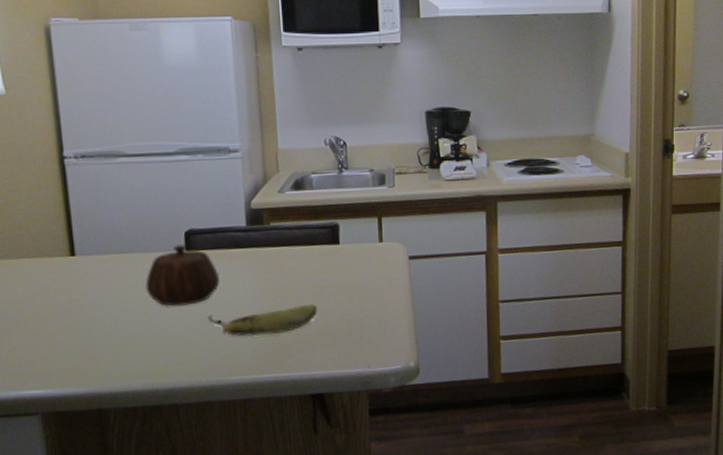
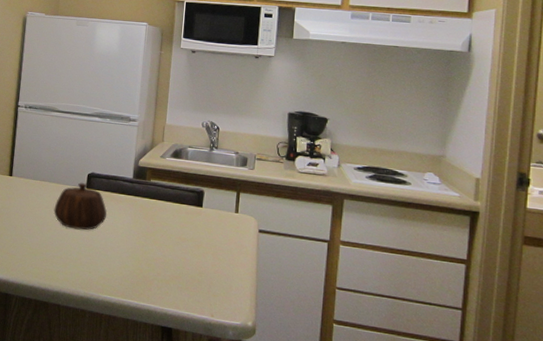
fruit: present [208,304,318,337] -> none [93,241,178,270]

